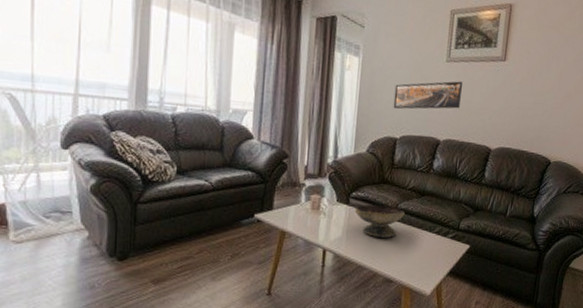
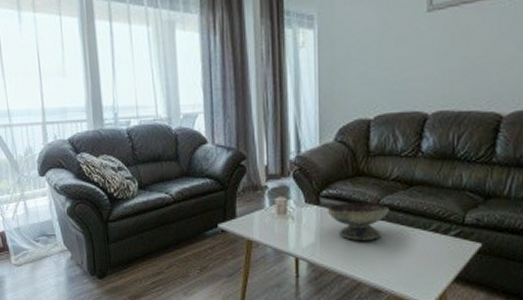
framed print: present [393,81,463,110] -> none [362,33,454,85]

